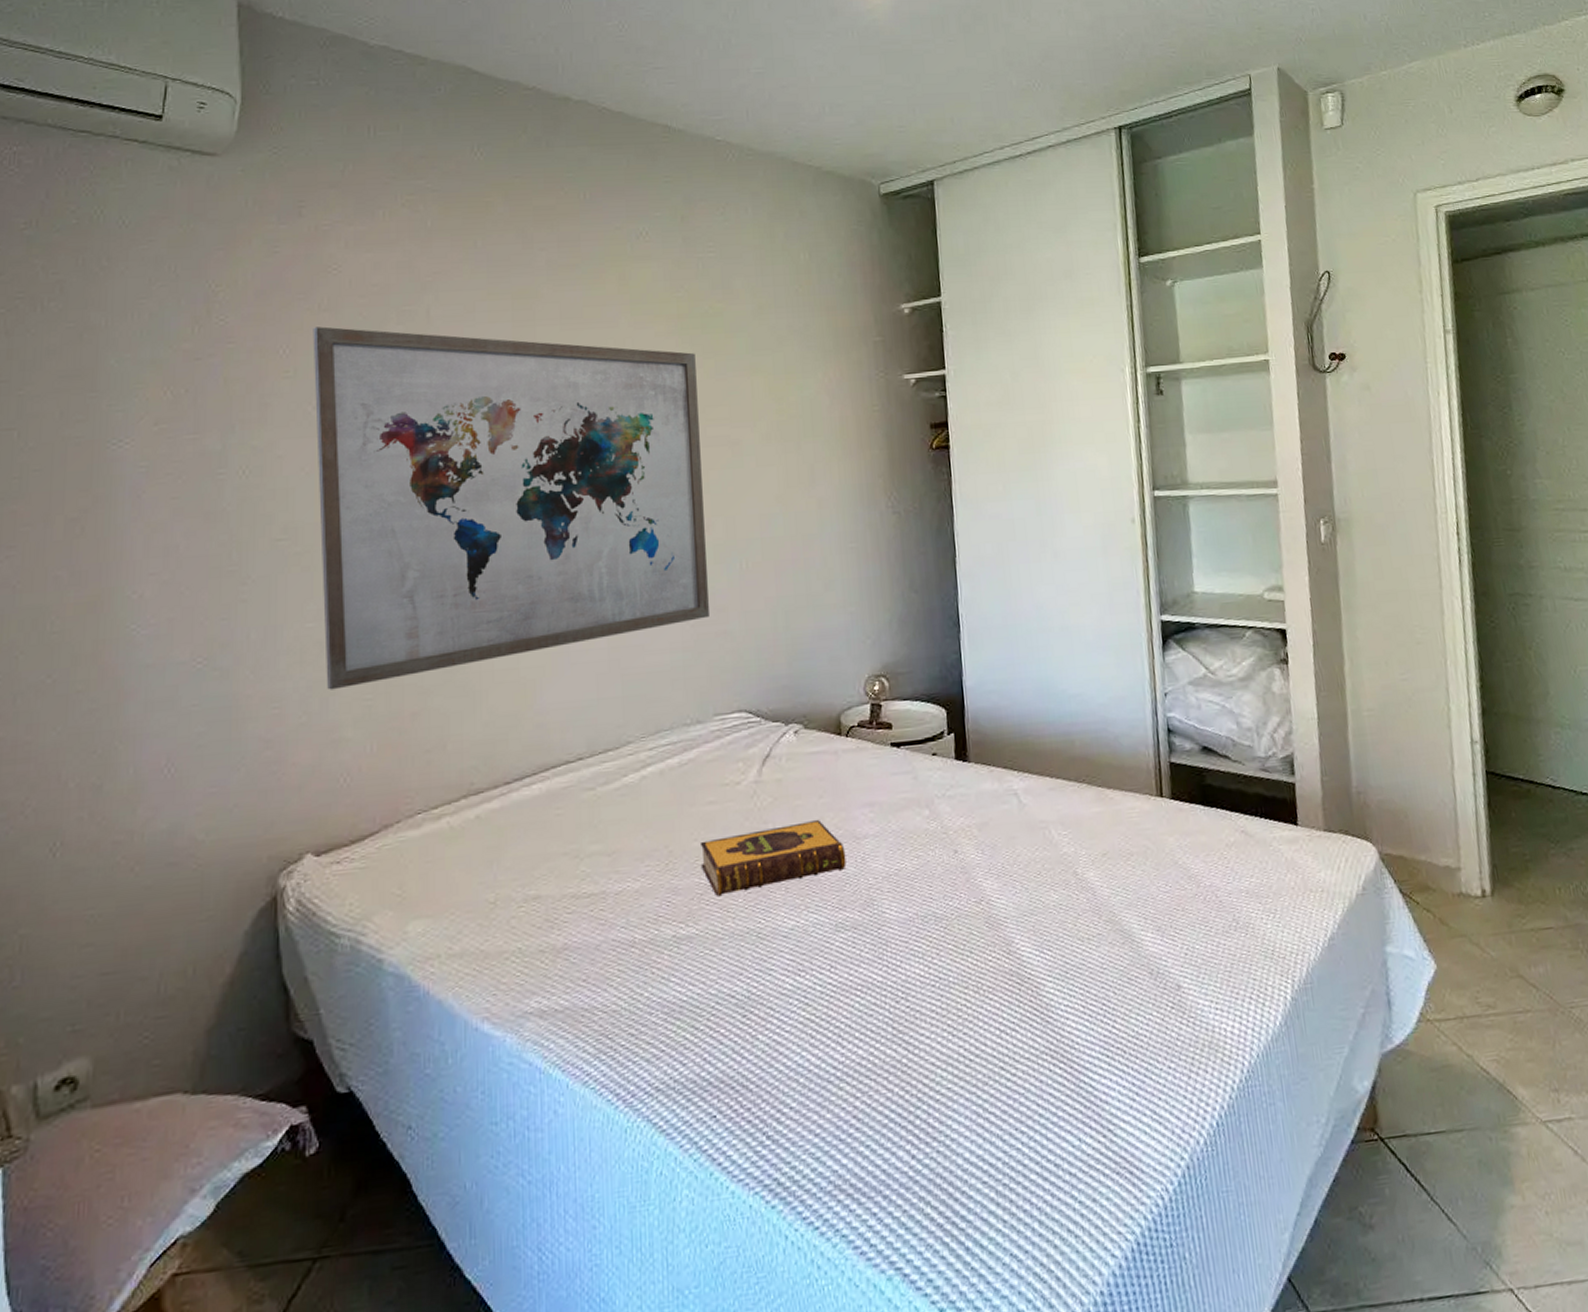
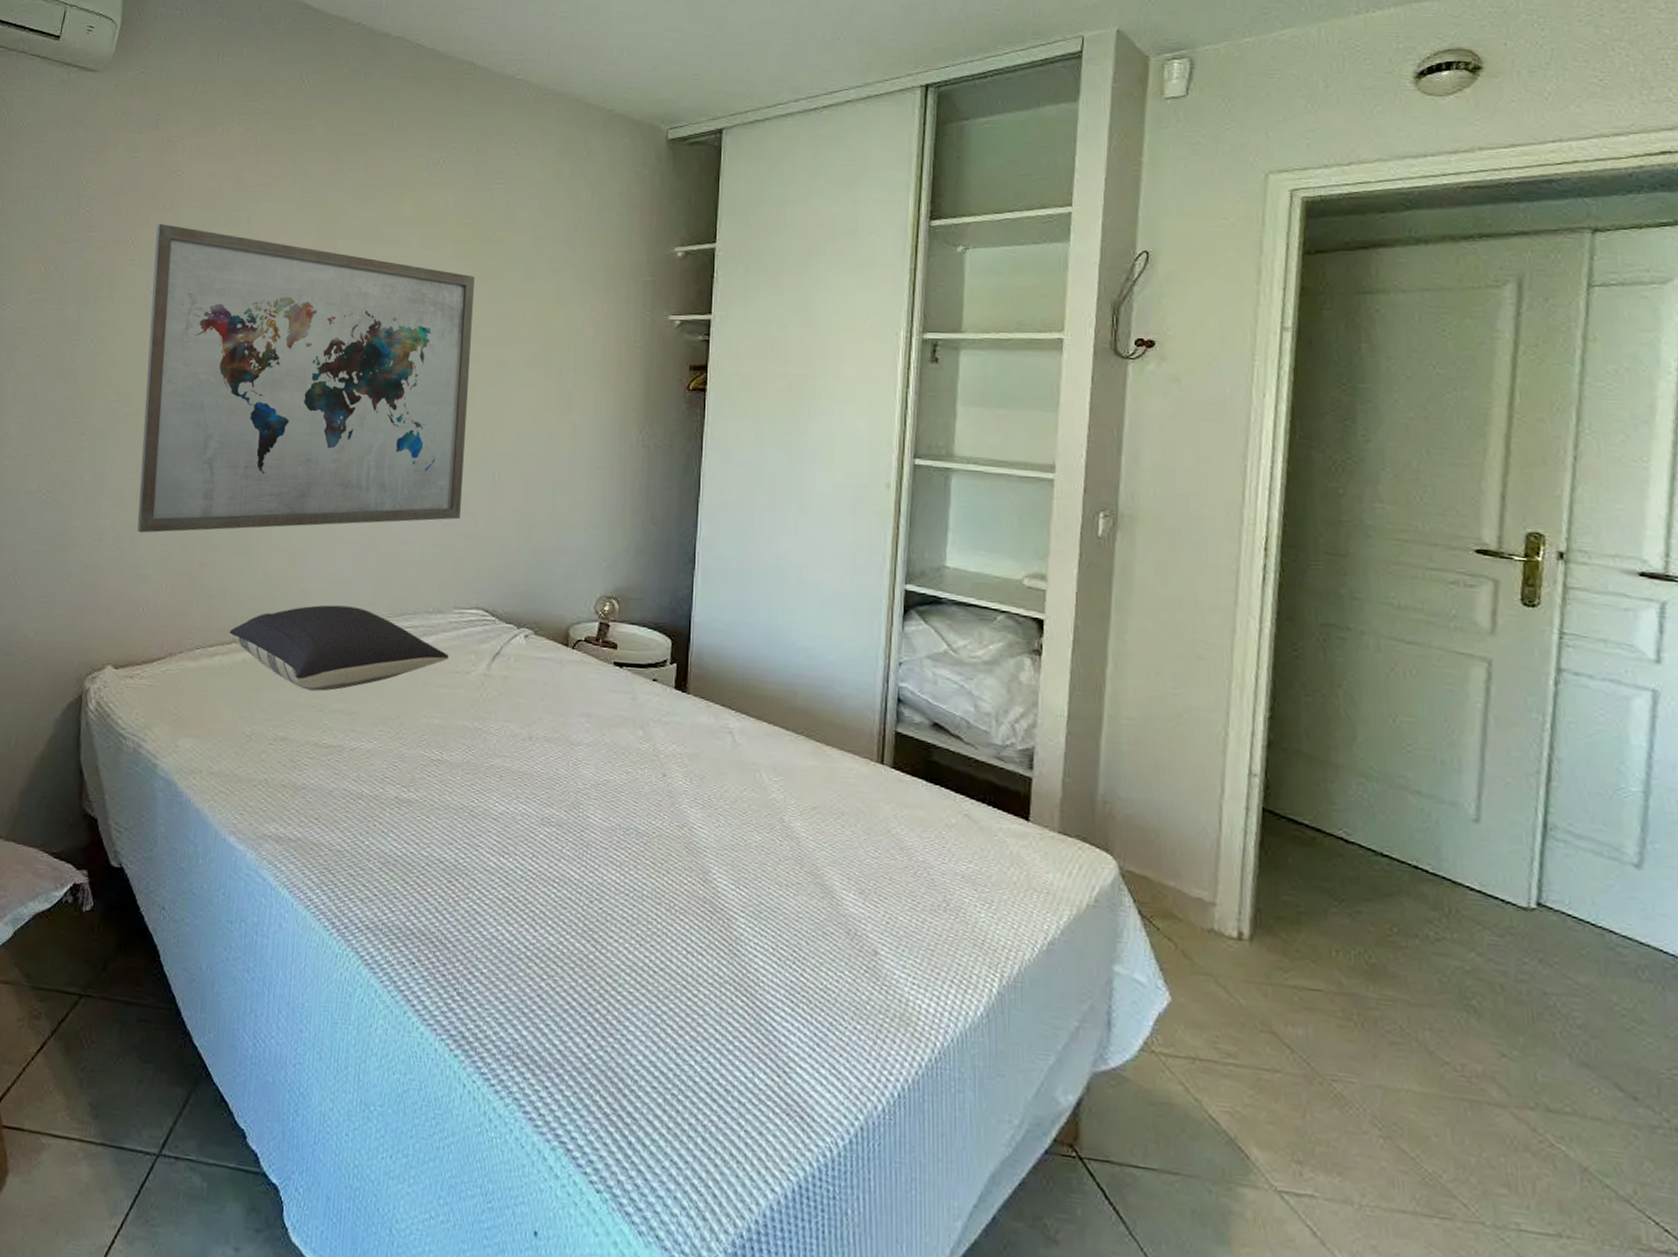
pillow: none [456,732,715,837] -> present [229,605,449,692]
hardback book: present [700,820,847,897] -> none [426,718,559,772]

